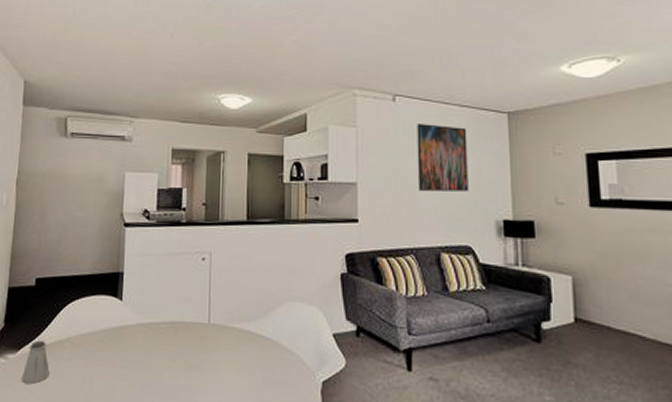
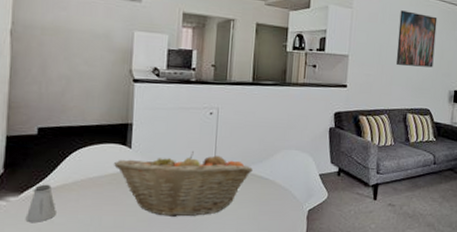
fruit basket: none [104,303,252,384] -> present [113,150,253,217]

